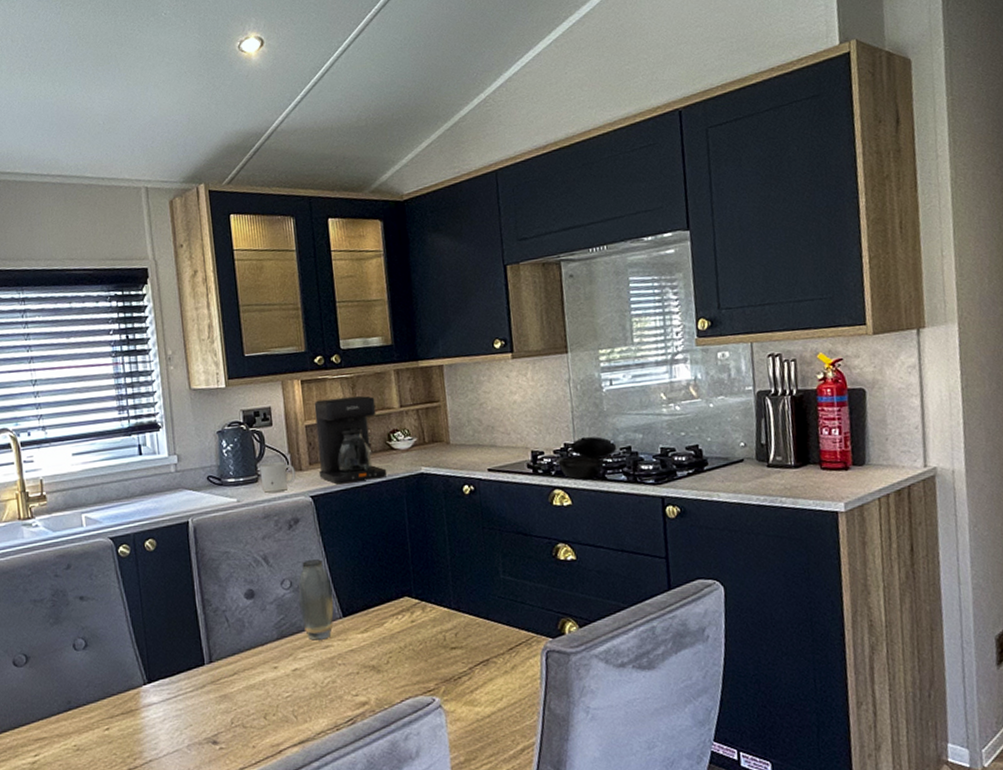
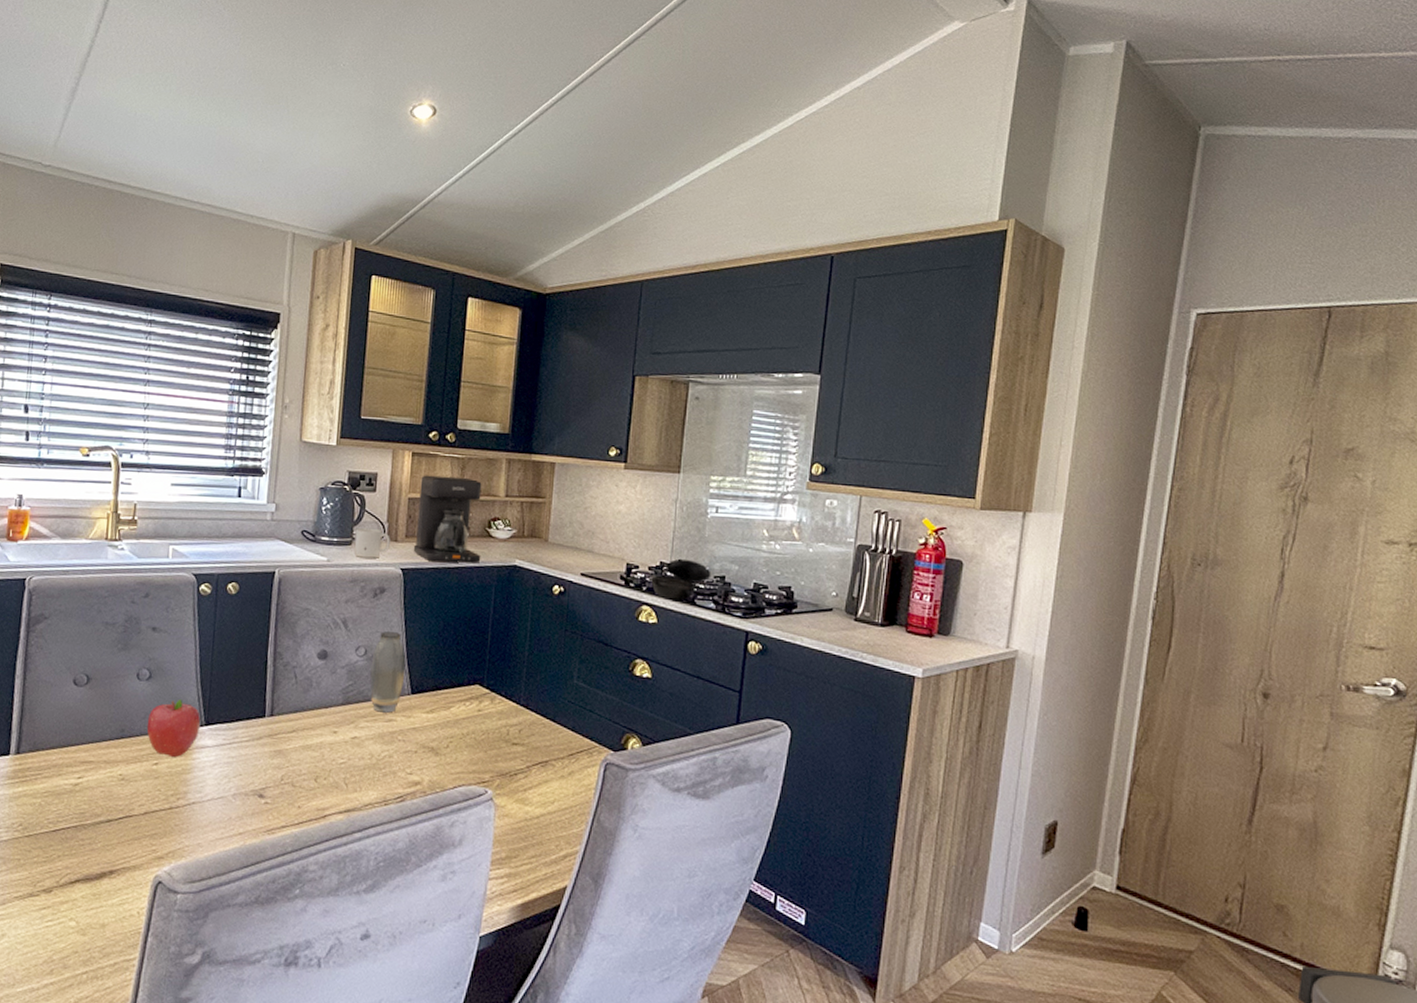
fruit: none [91,661,144,720] -> present [146,698,201,757]

